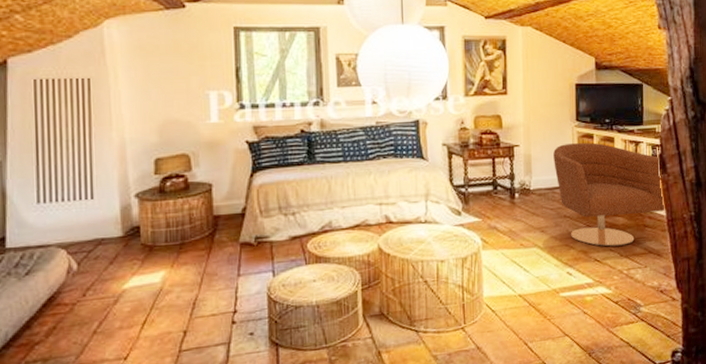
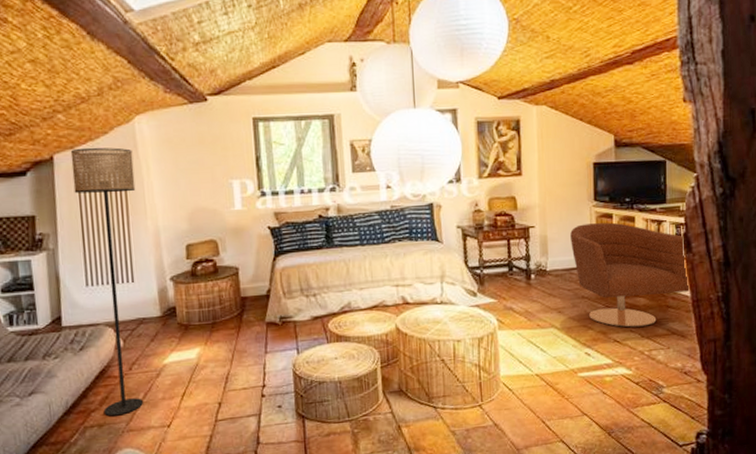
floor lamp: none [27,51,101,349] -> present [70,147,143,417]

